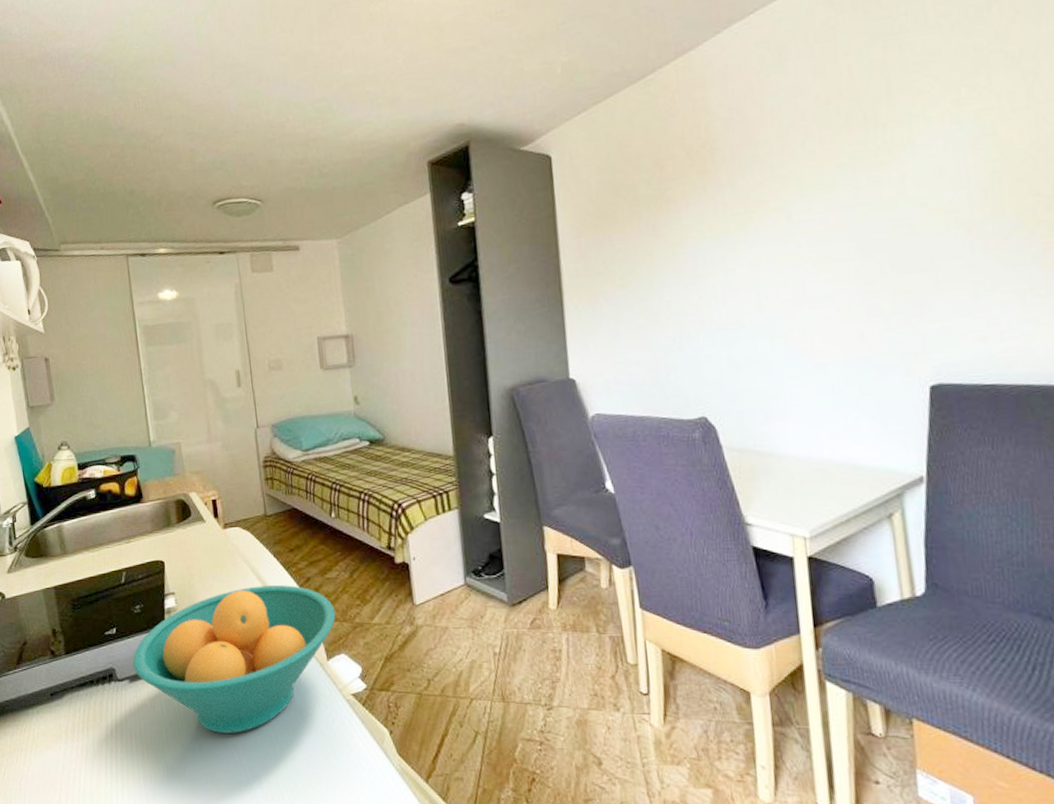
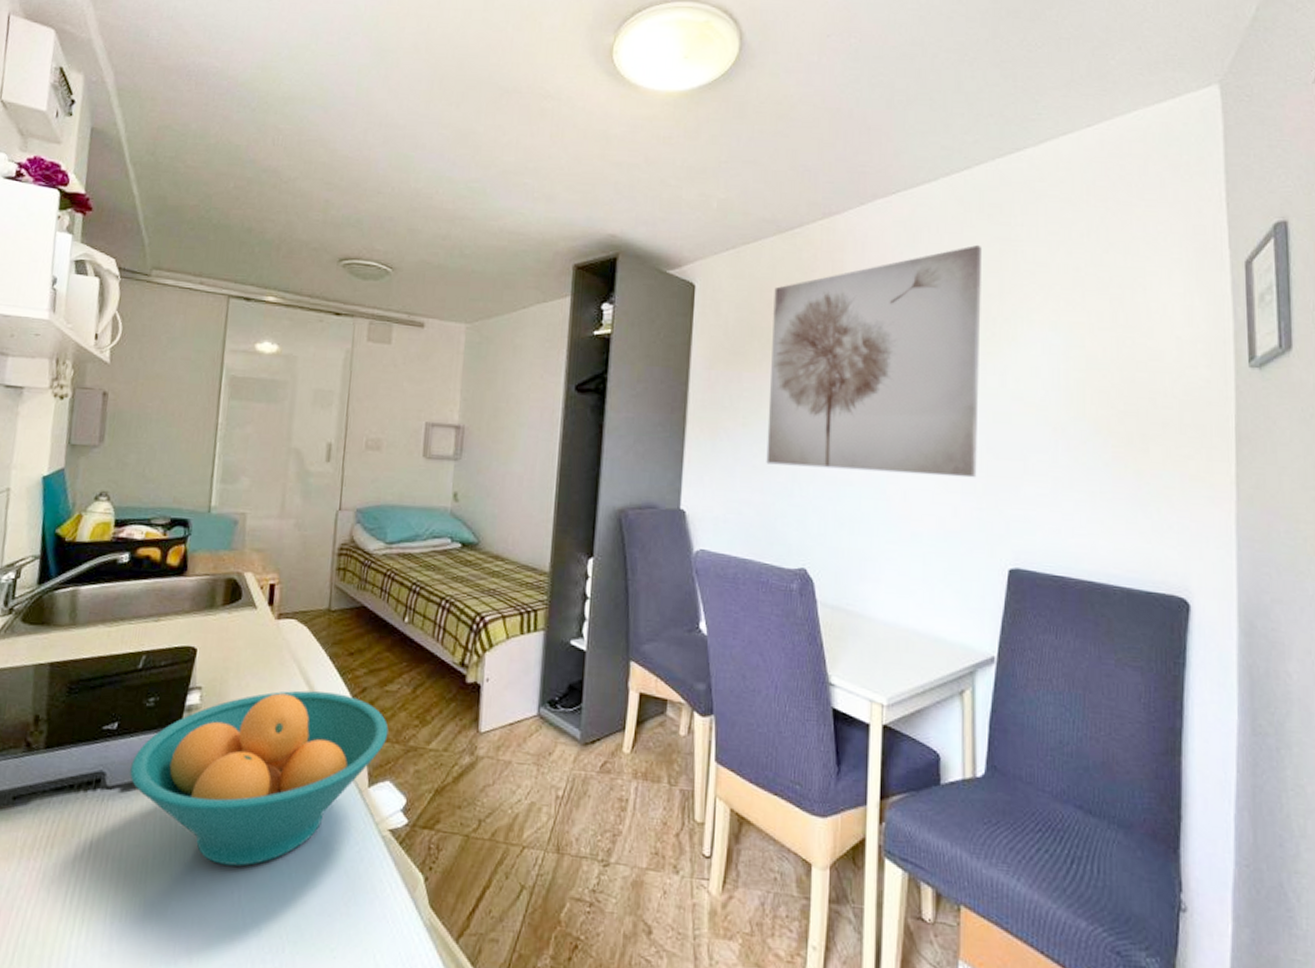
wall art: none [634,47,882,321] -> present [766,244,983,478]

